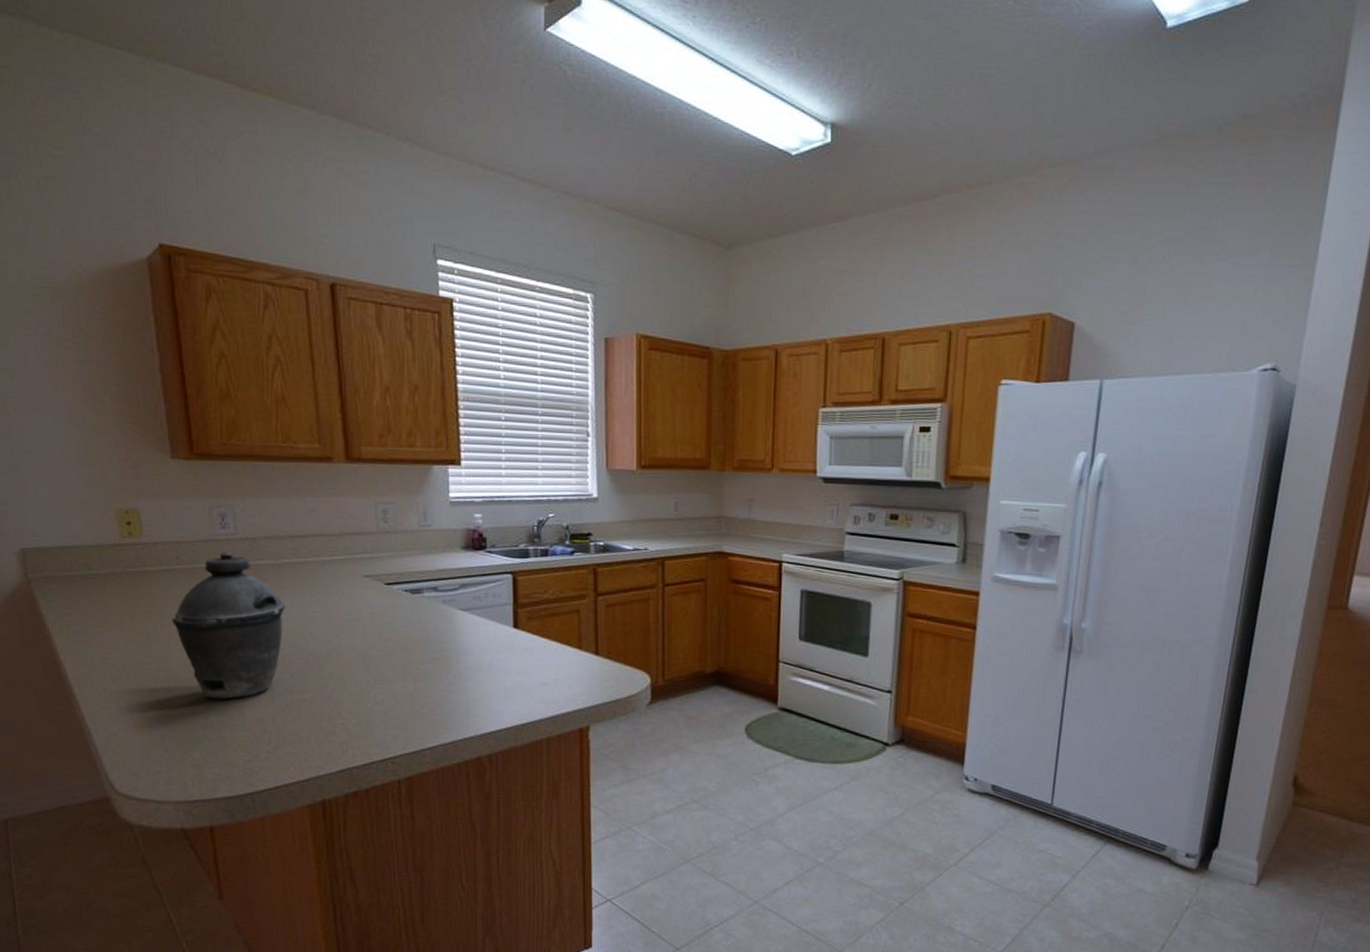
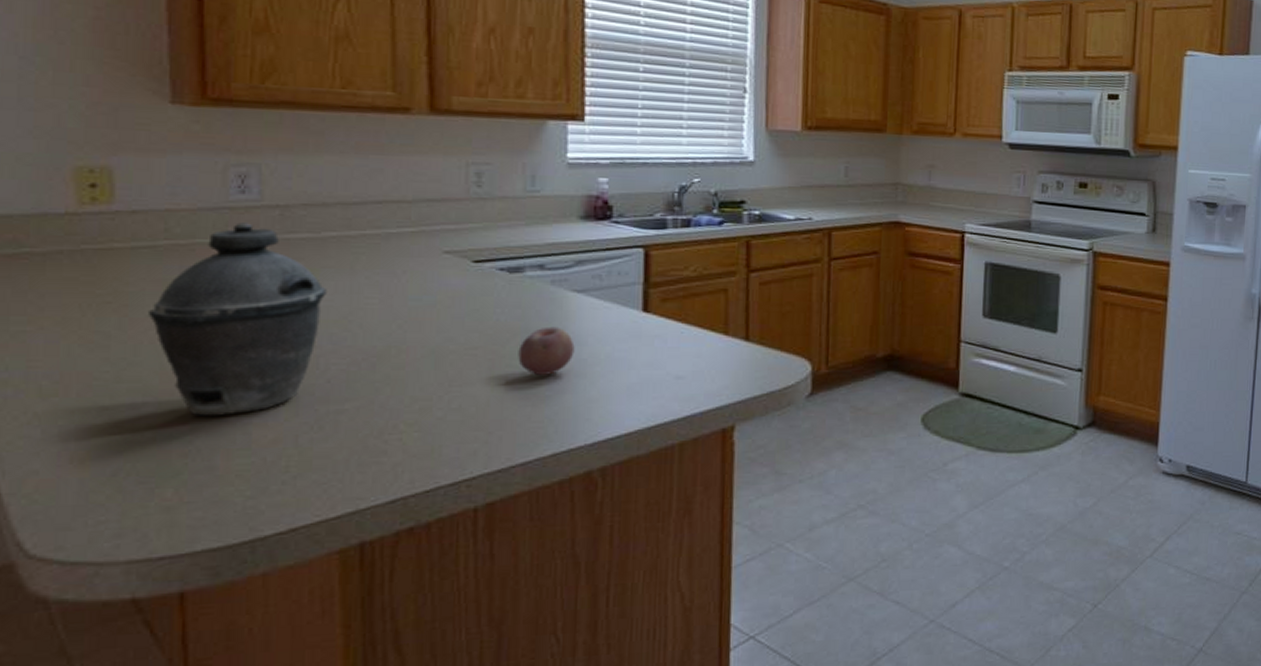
fruit: none [422,638,464,678] -> present [518,326,575,375]

